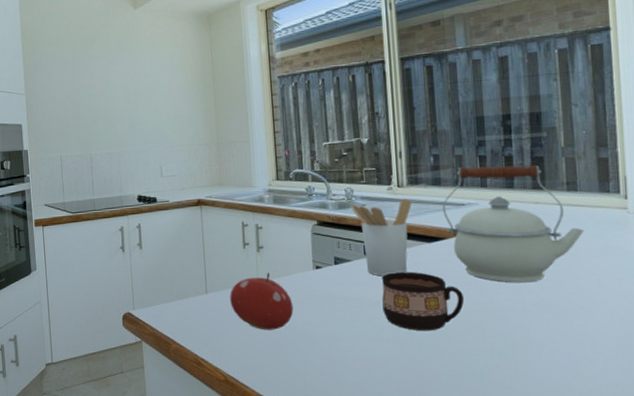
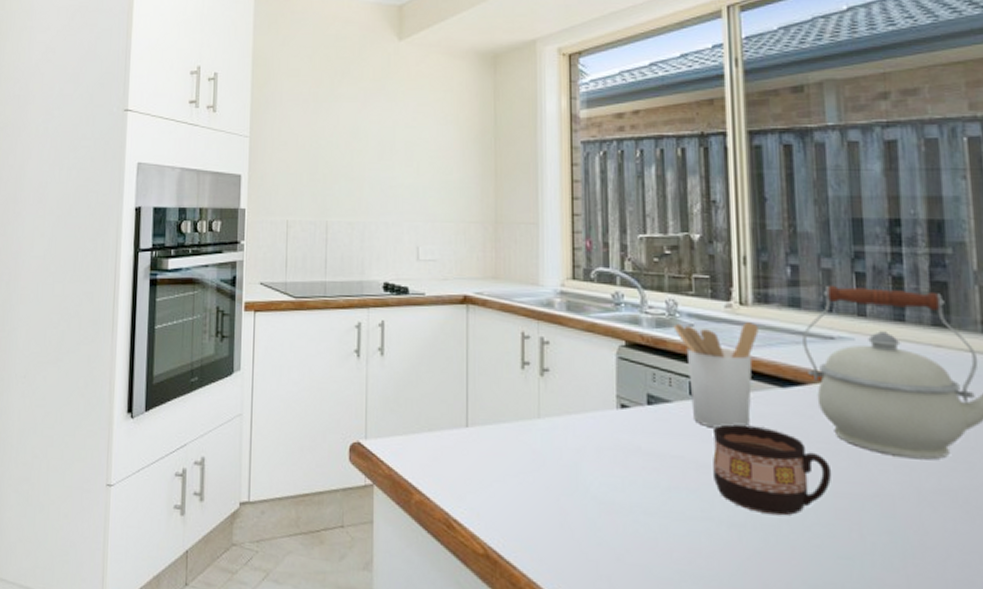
fruit: present [230,273,294,330] -> none [499,406,587,489]

